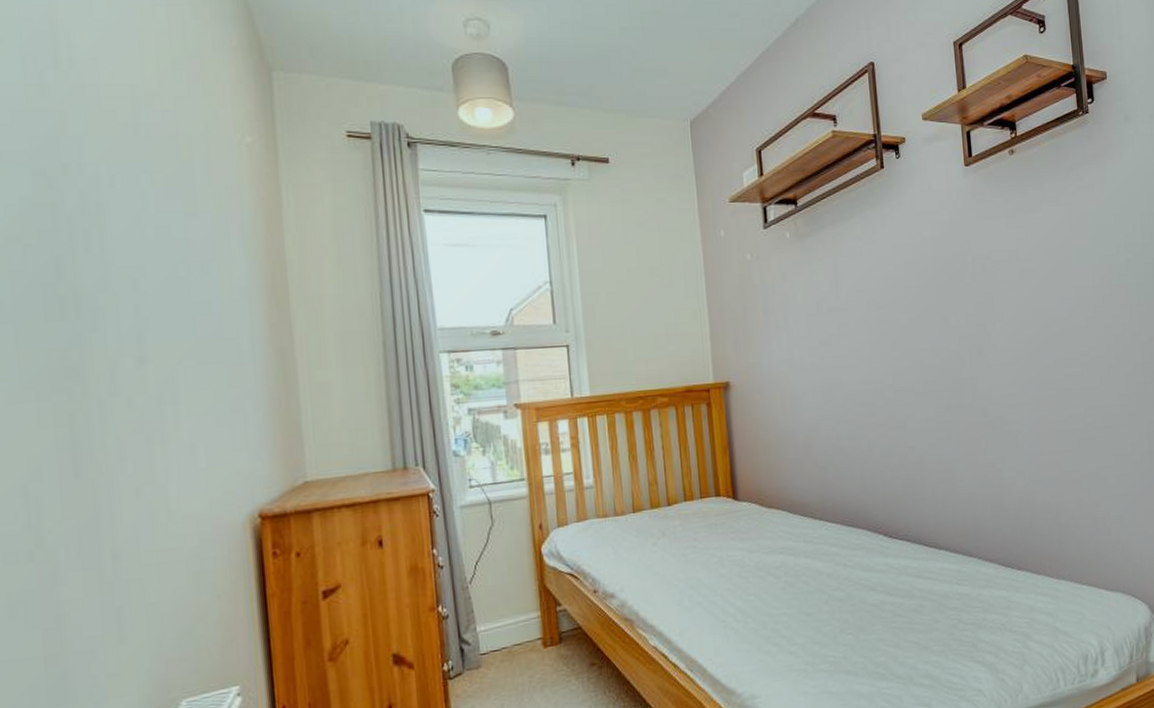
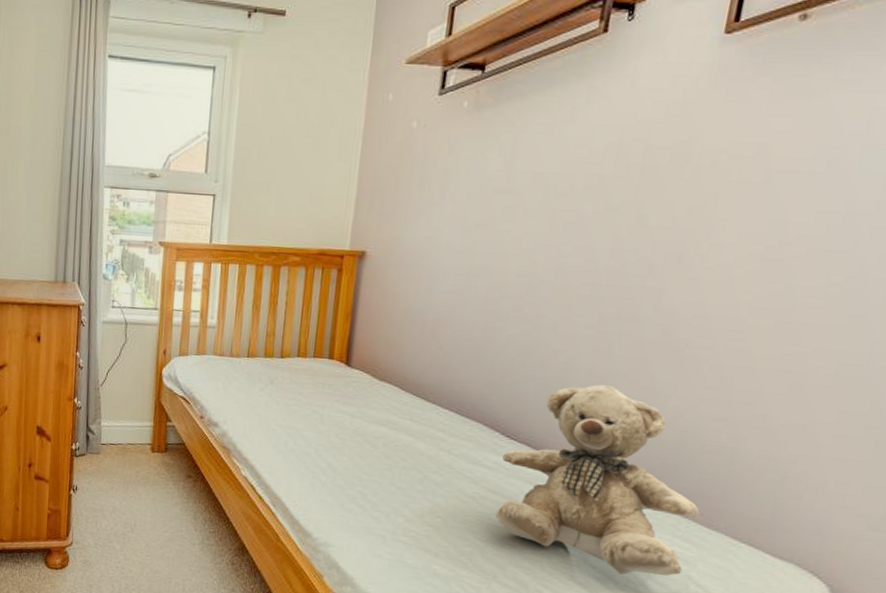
teddy bear: none [890,469,1050,643] -> present [495,384,700,576]

